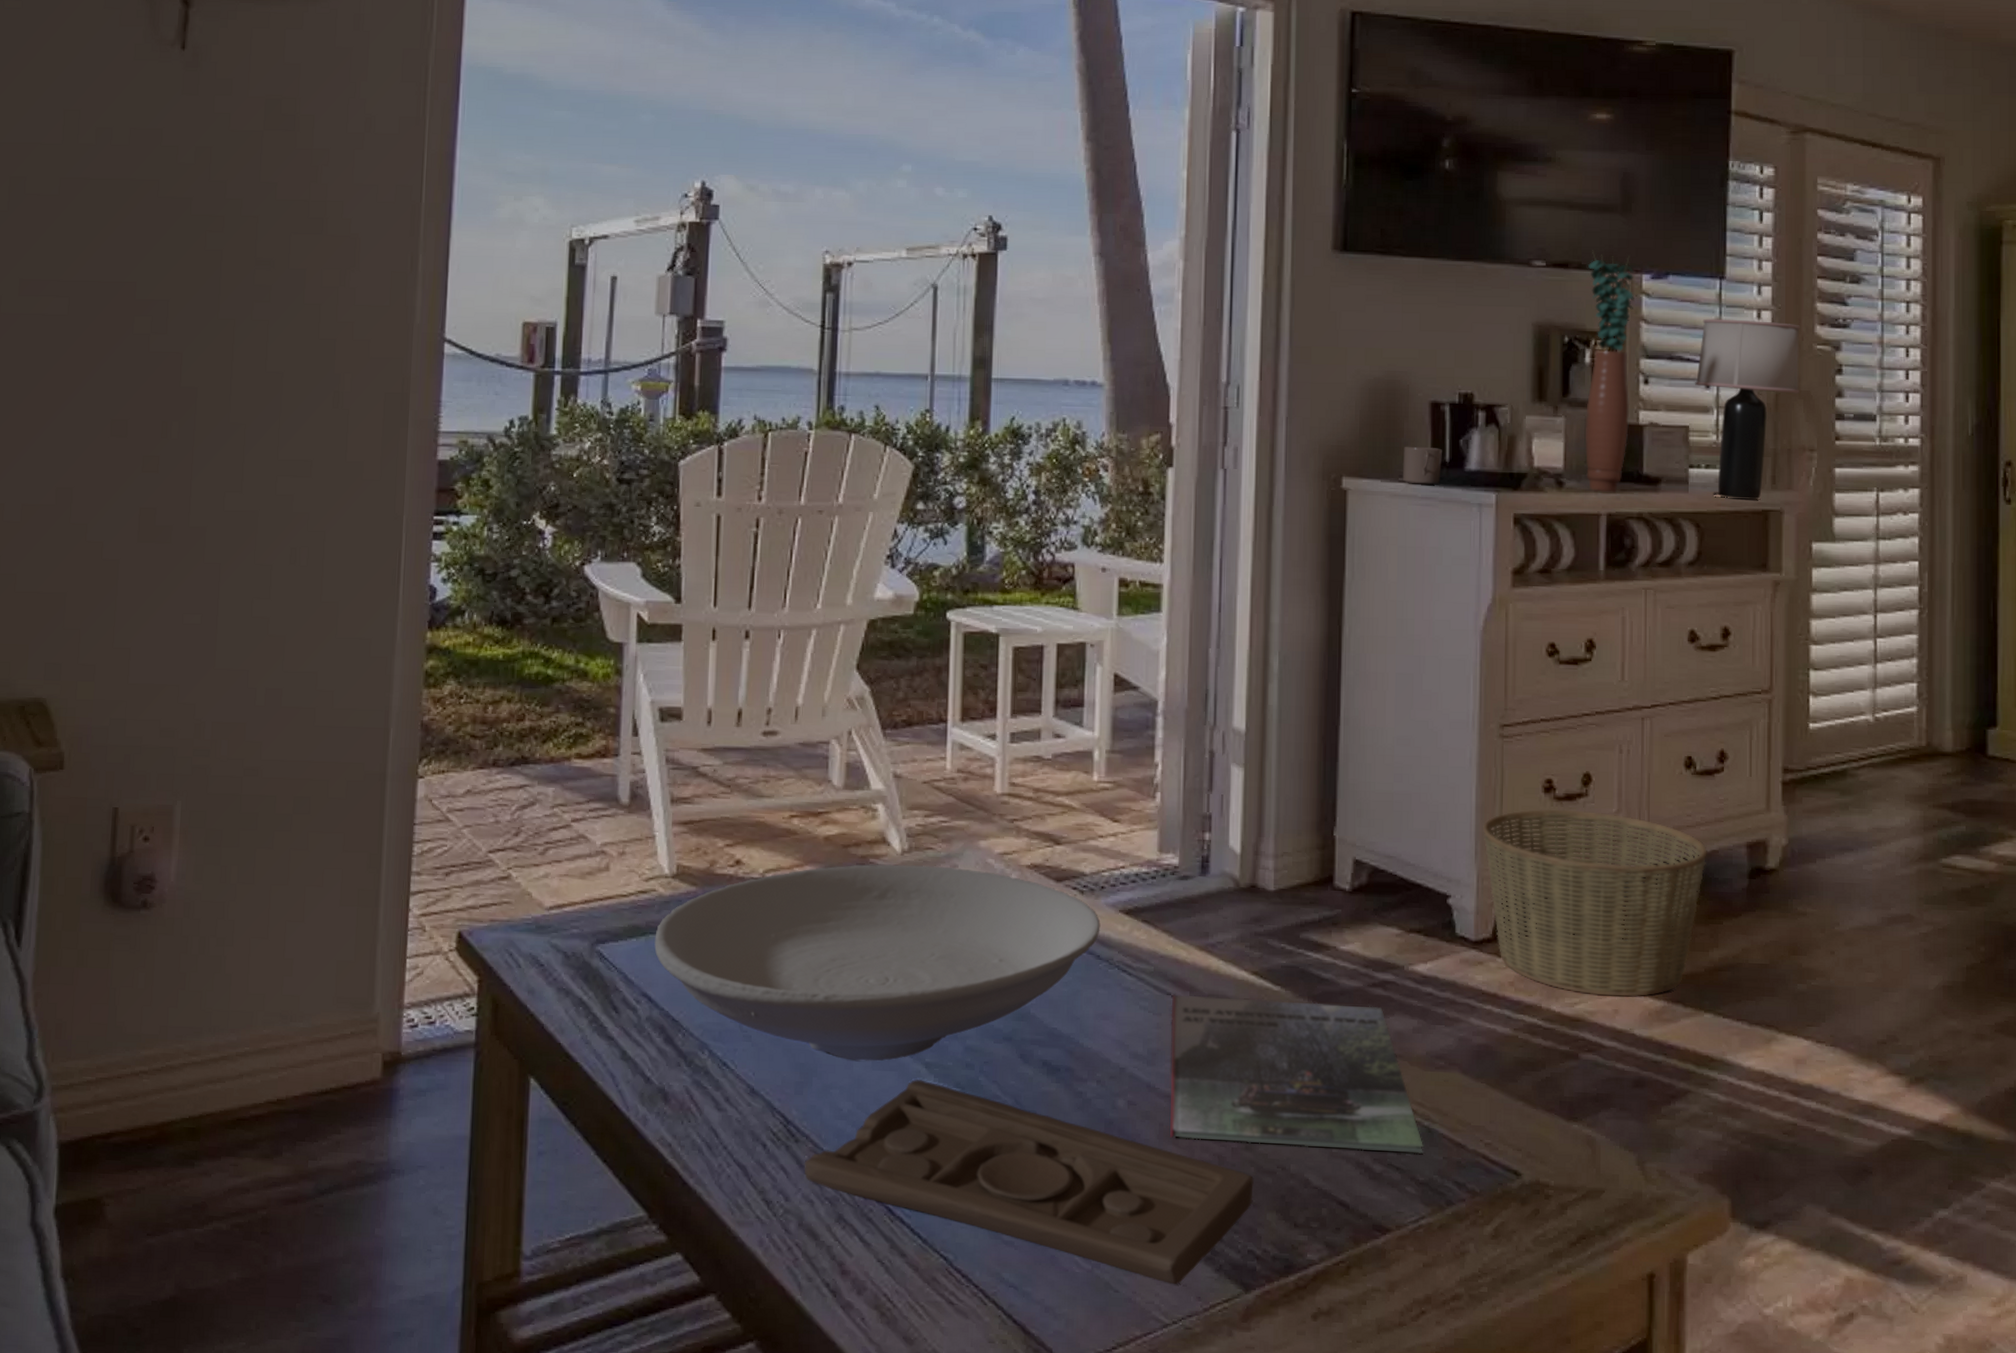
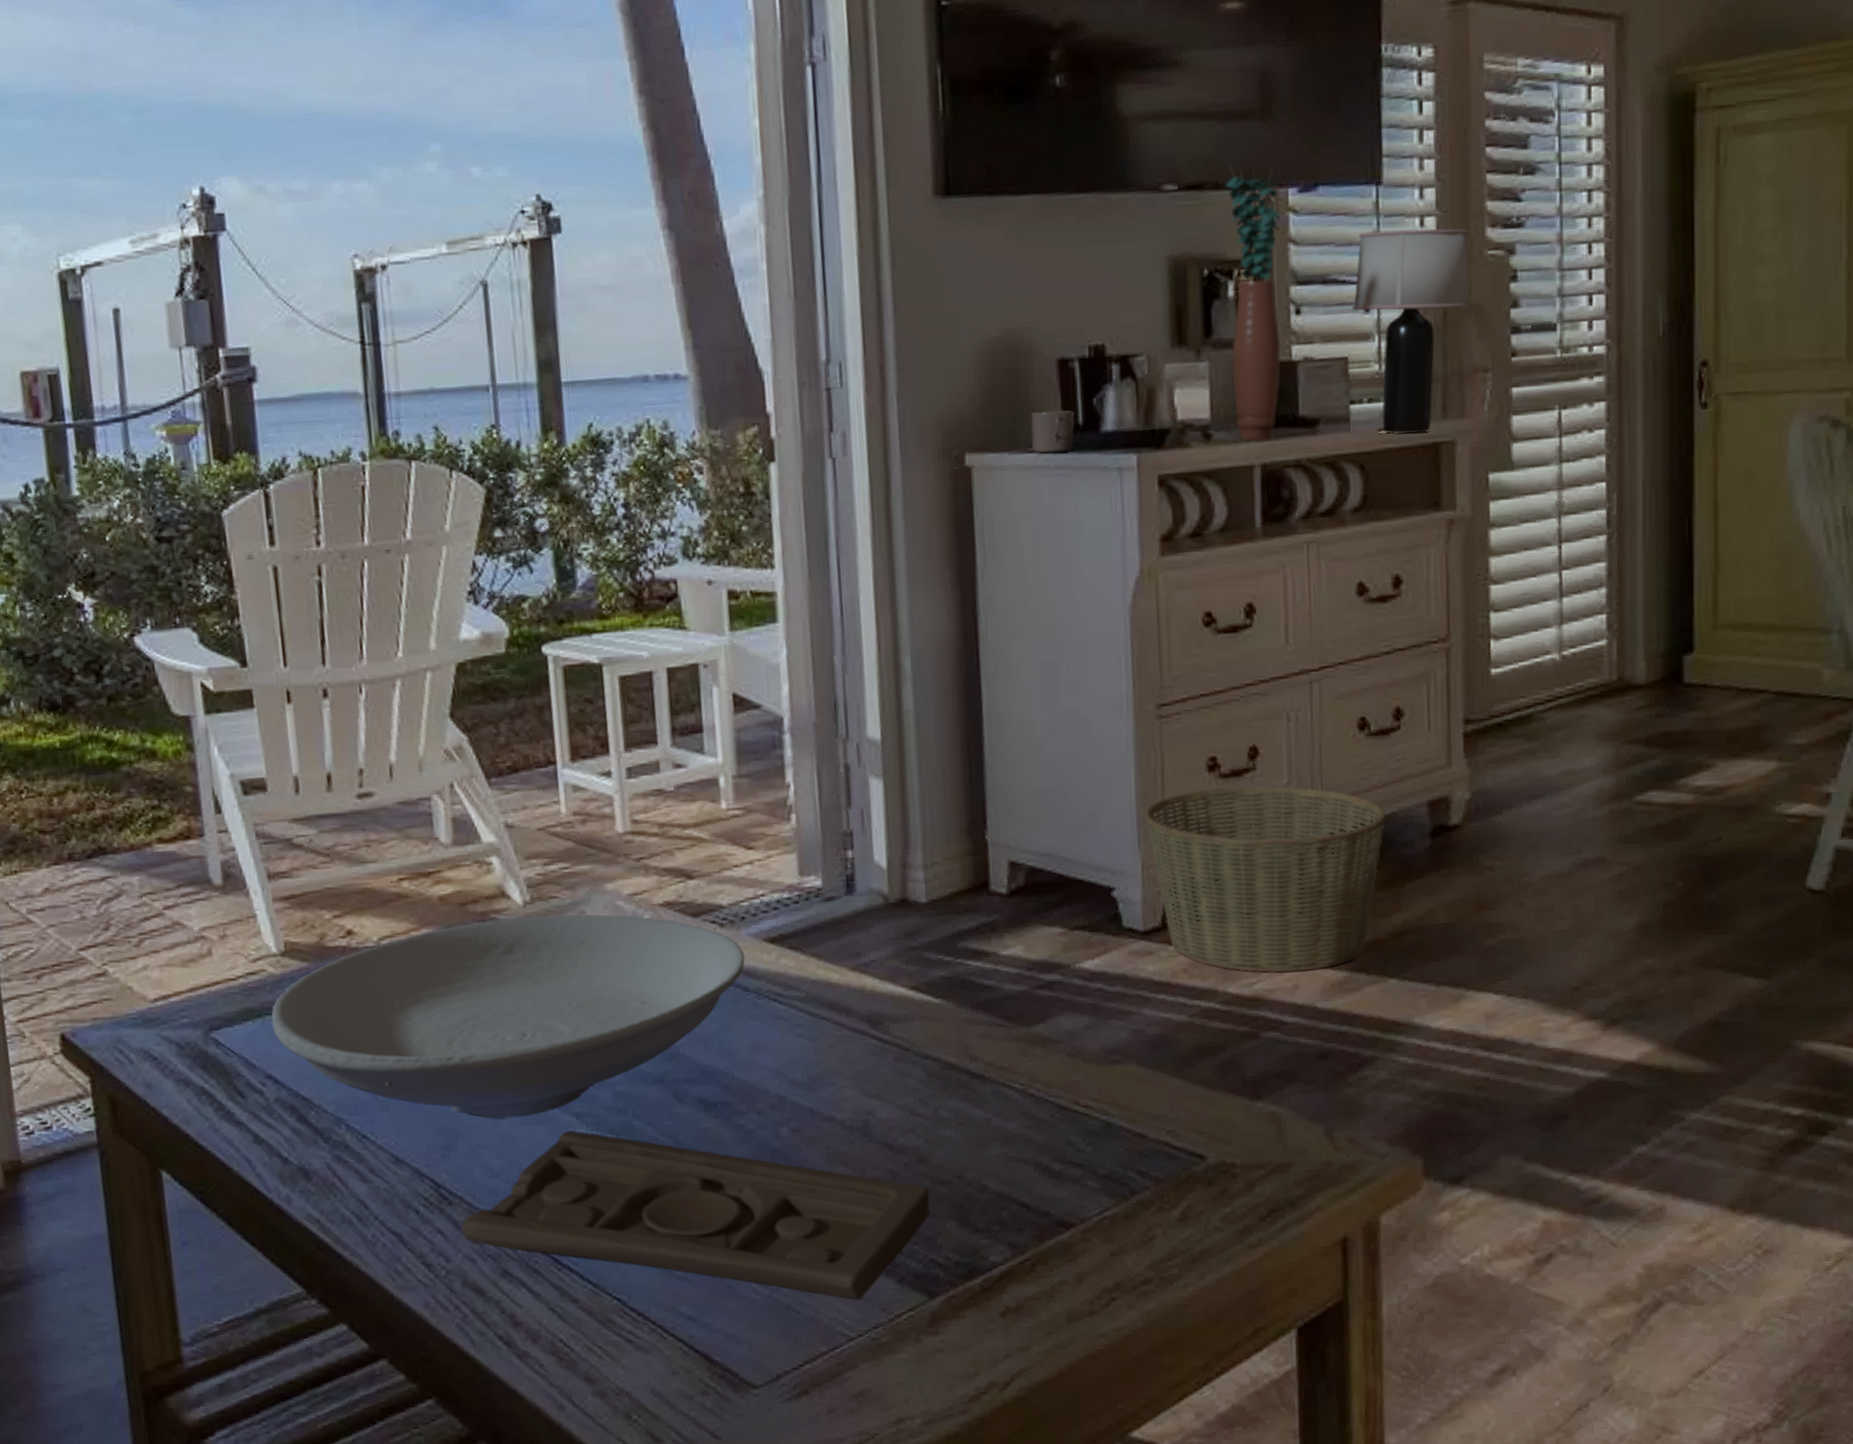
magazine: present [1170,994,1423,1154] -> none [827,1008,1103,1159]

